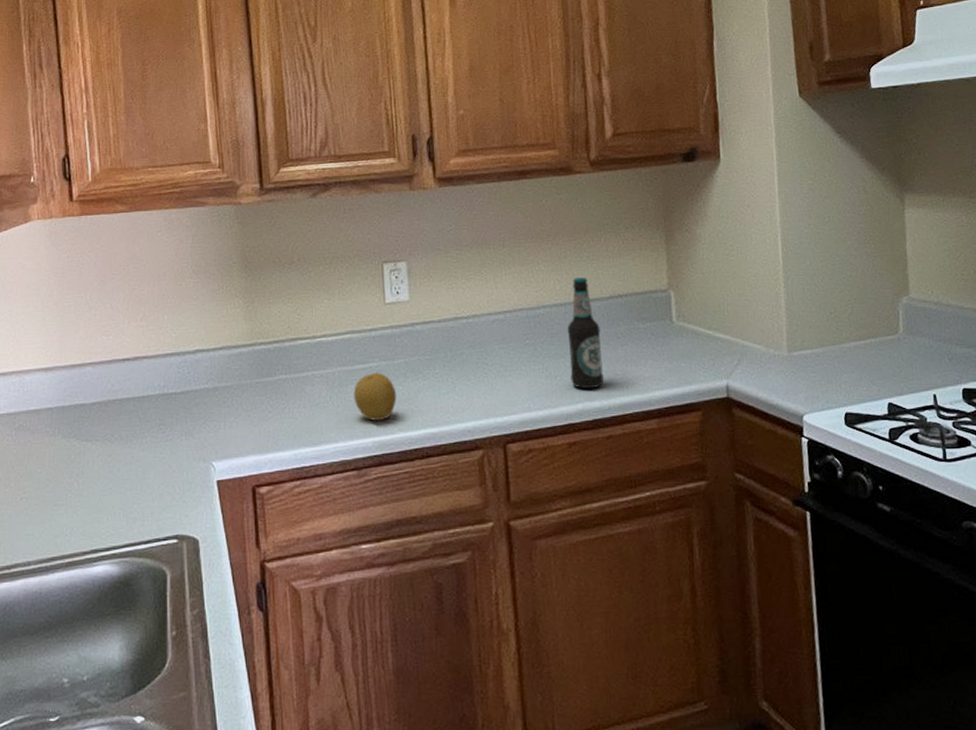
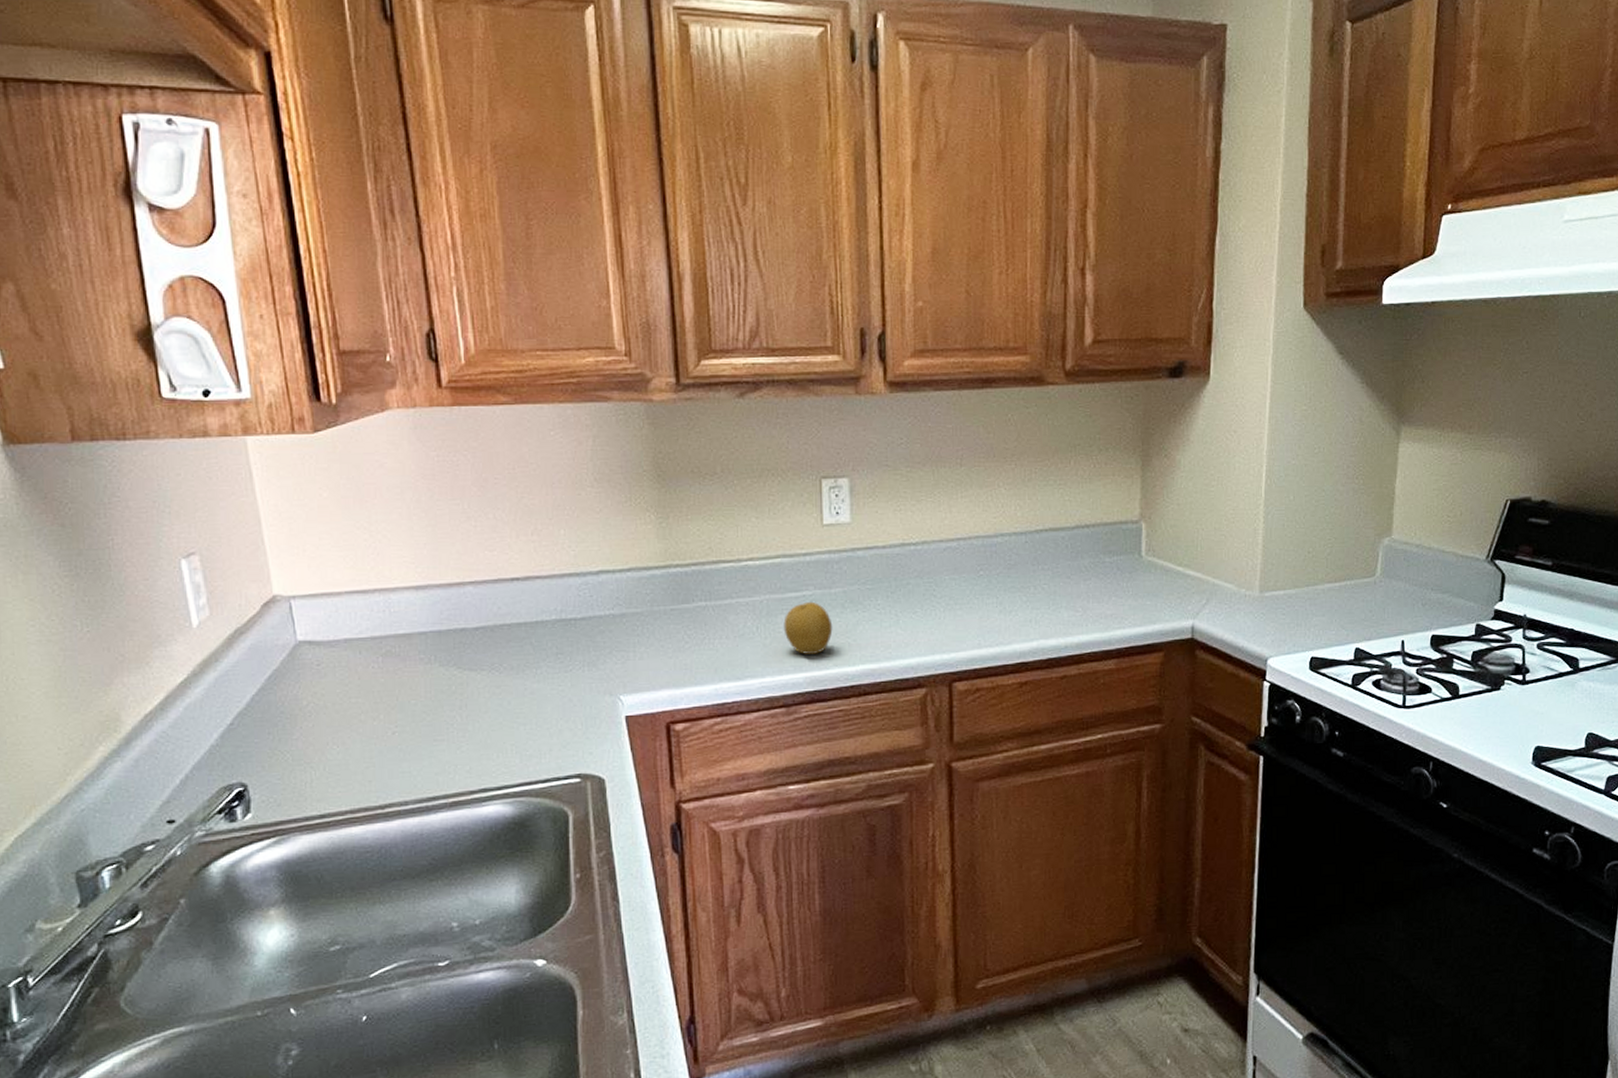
bottle: present [567,277,604,389] -> none [1026,504,1063,626]

